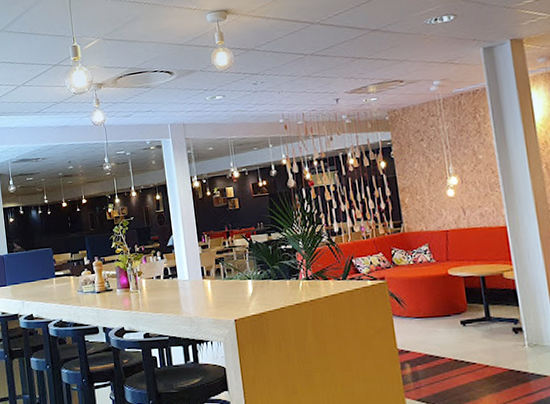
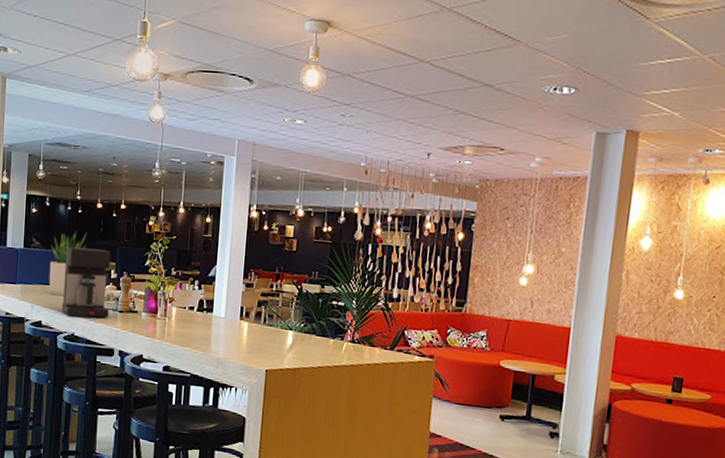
planter: none [30,229,60,290] -> present [49,231,88,297]
coffee maker: none [43,241,89,306] -> present [61,246,111,319]

